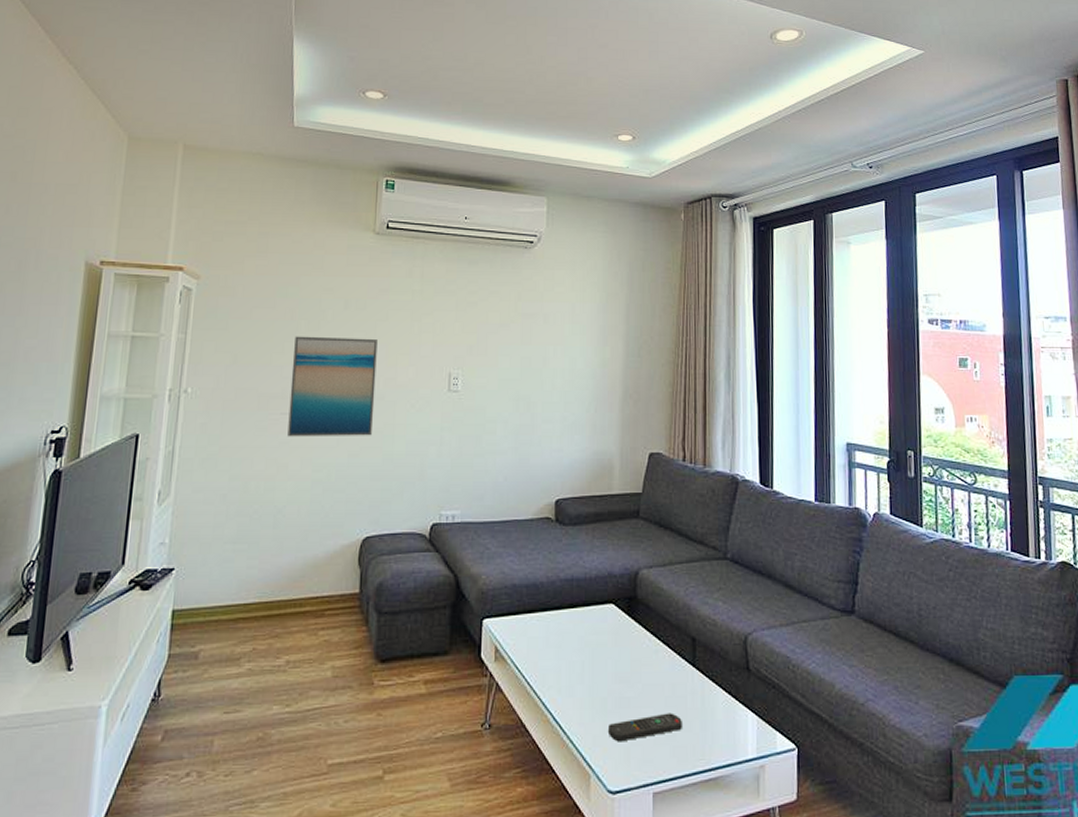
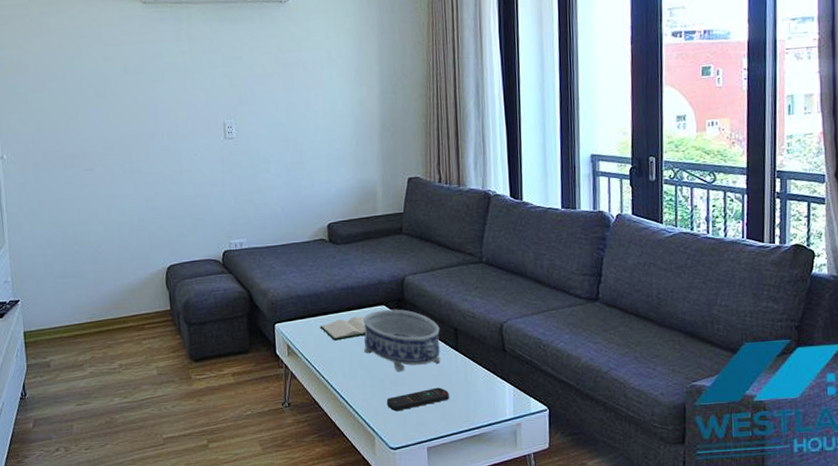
wall art: present [287,336,378,437] -> none [86,98,163,189]
hardback book: none [536,616,589,645] -> present [320,316,365,341]
decorative bowl: none [586,609,675,690] -> present [363,309,441,372]

